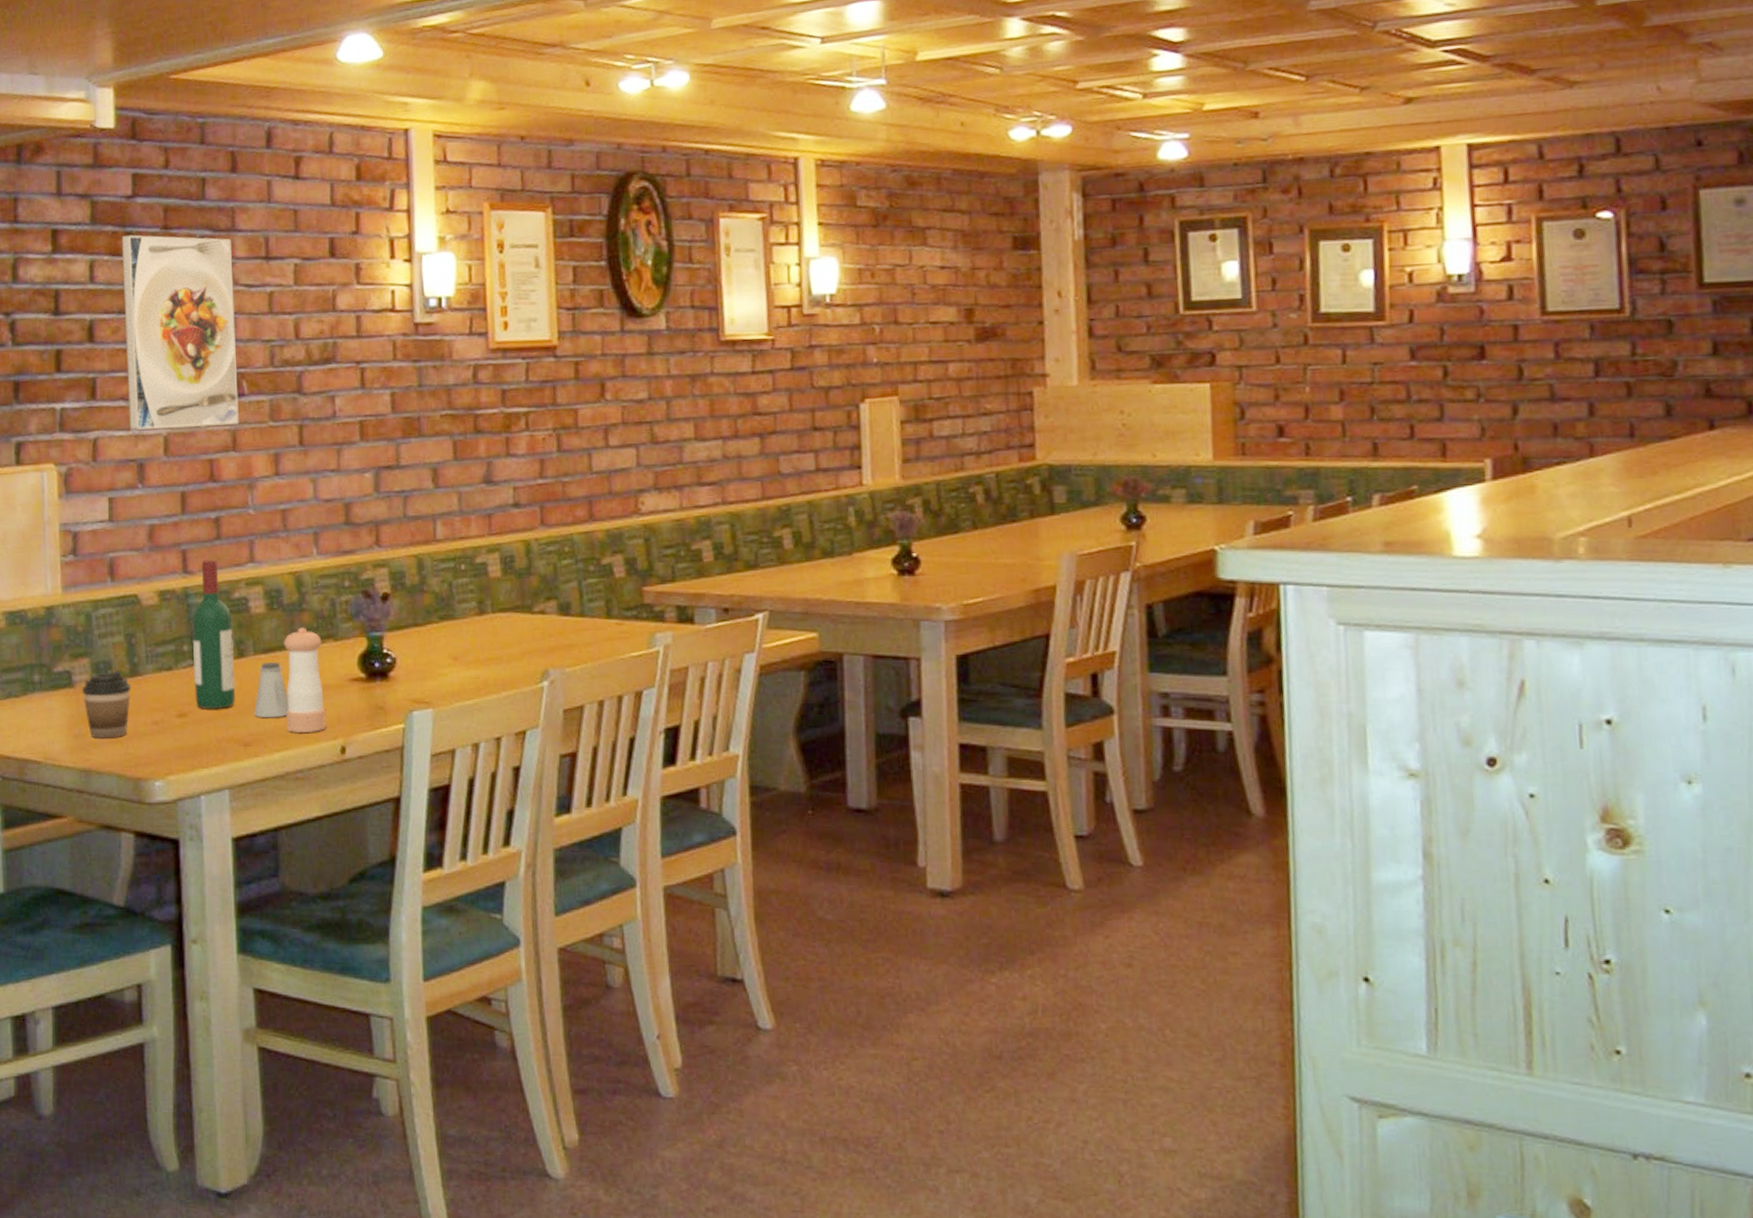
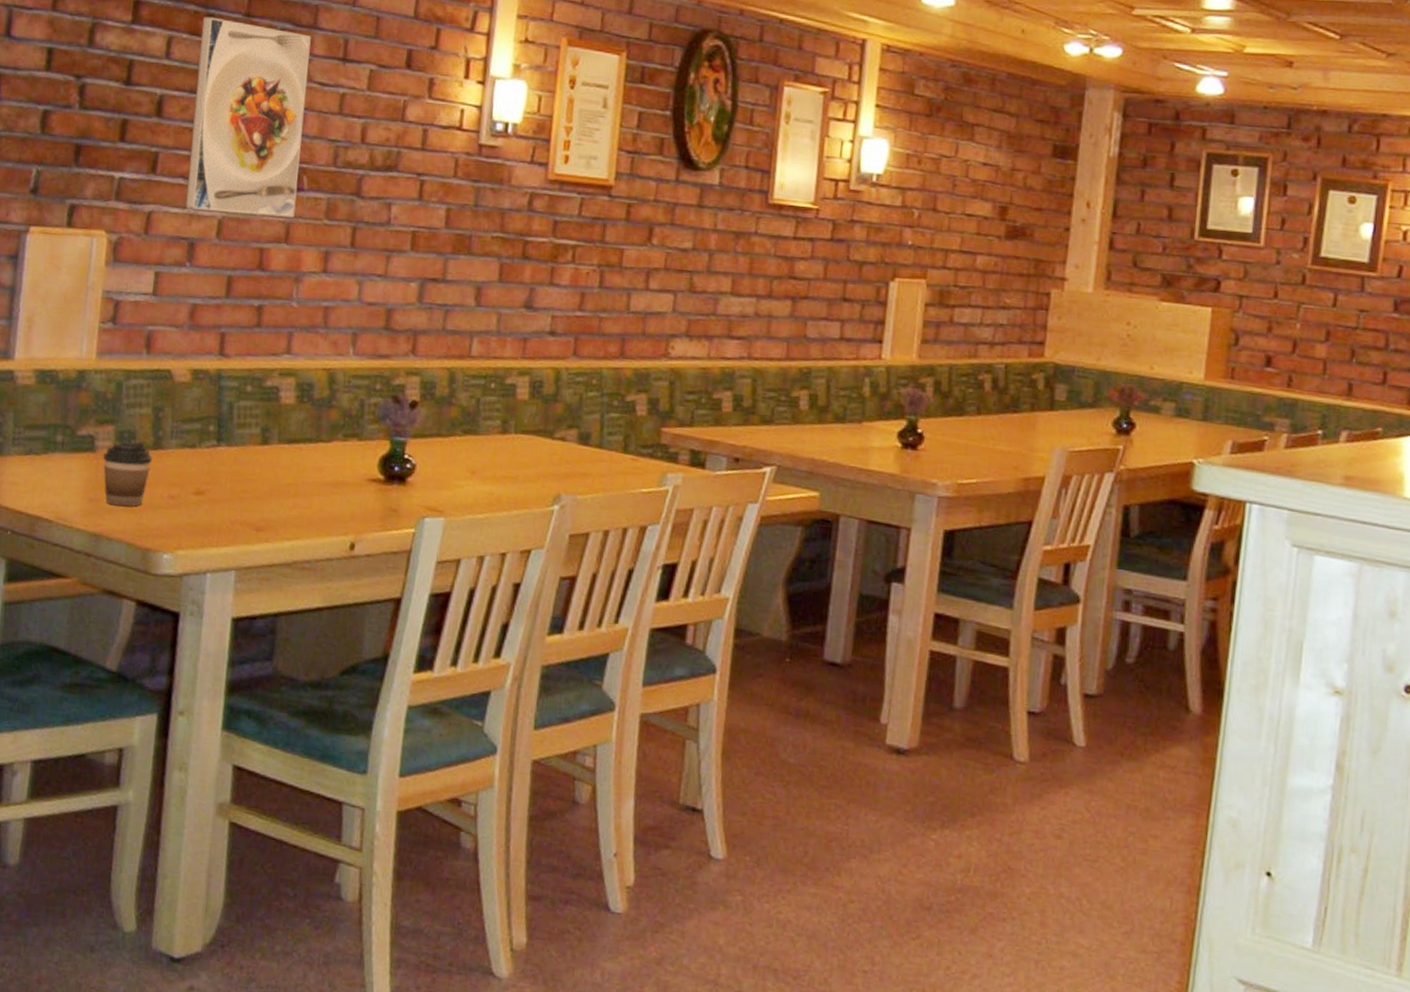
wine bottle: present [191,559,235,709] -> none [214,345,262,492]
saltshaker: present [254,661,289,718] -> none [270,451,306,508]
pepper shaker: present [284,627,326,733] -> none [300,423,346,526]

